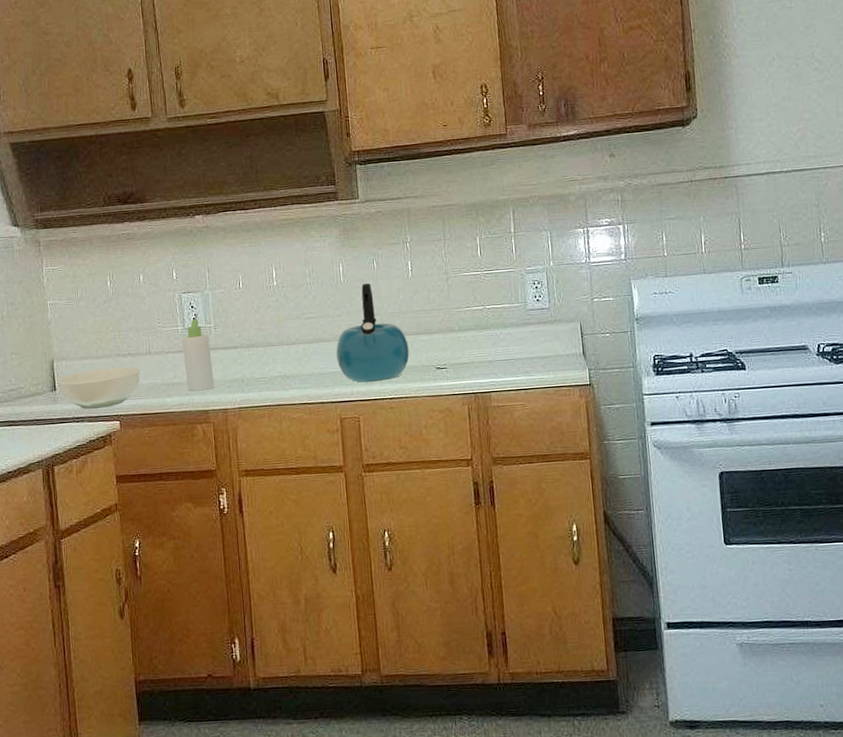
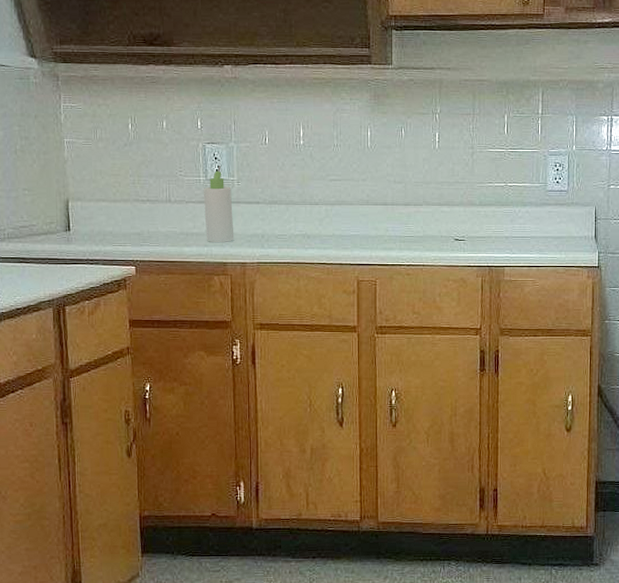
bowl: present [57,366,141,409] -> none [71,212,159,252]
kettle: present [336,282,409,383] -> none [358,150,430,247]

